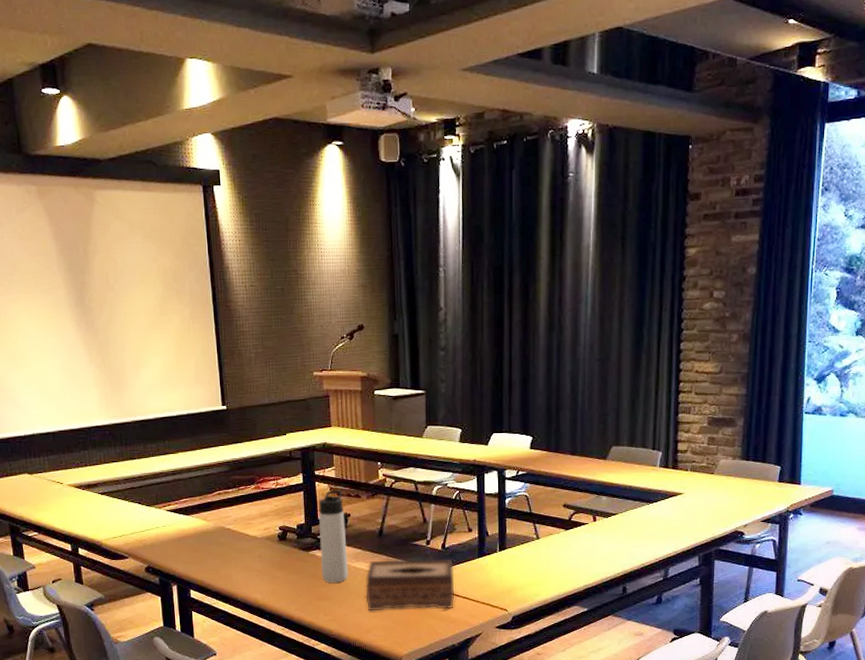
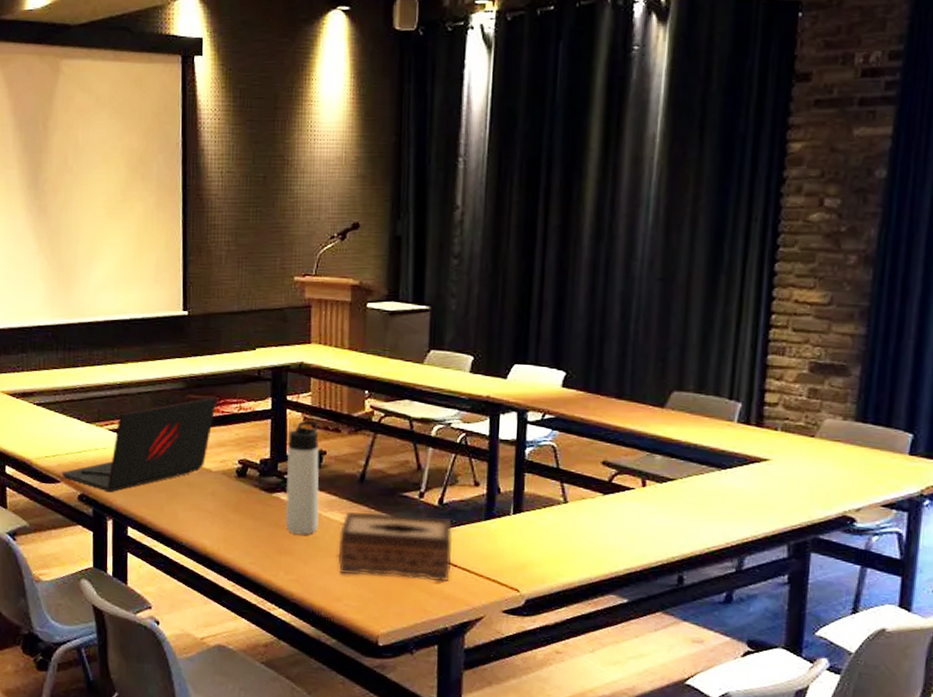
laptop: none [128,476,257,562] -> present [61,396,217,492]

